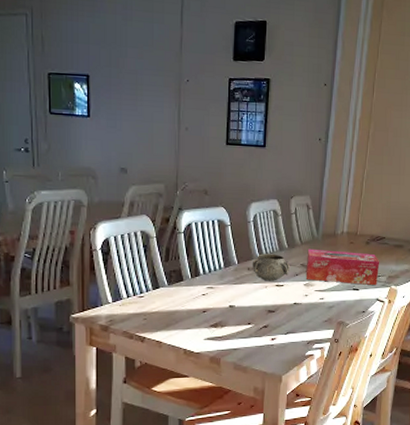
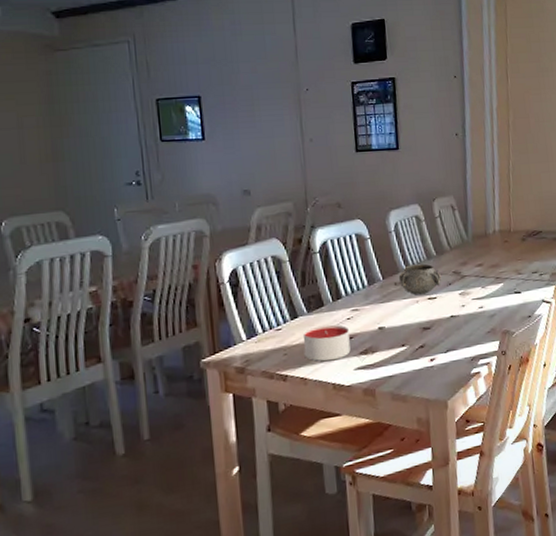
candle: none [162,298,203,329] -> present [303,324,351,361]
tissue box: present [305,248,380,286] -> none [458,251,541,289]

